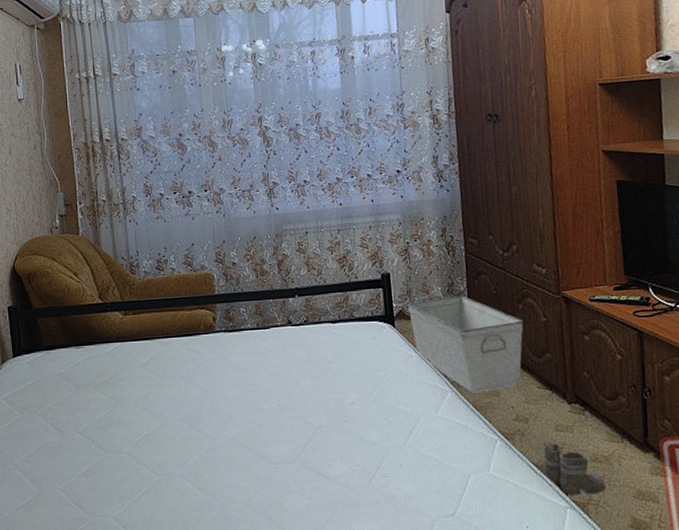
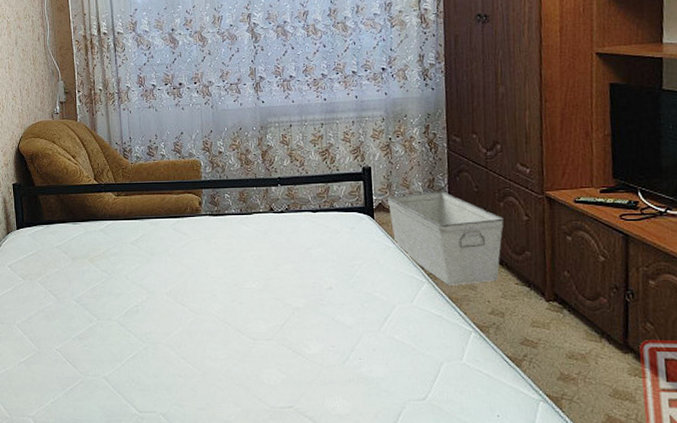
boots: present [540,441,605,502] -> none [514,336,580,397]

